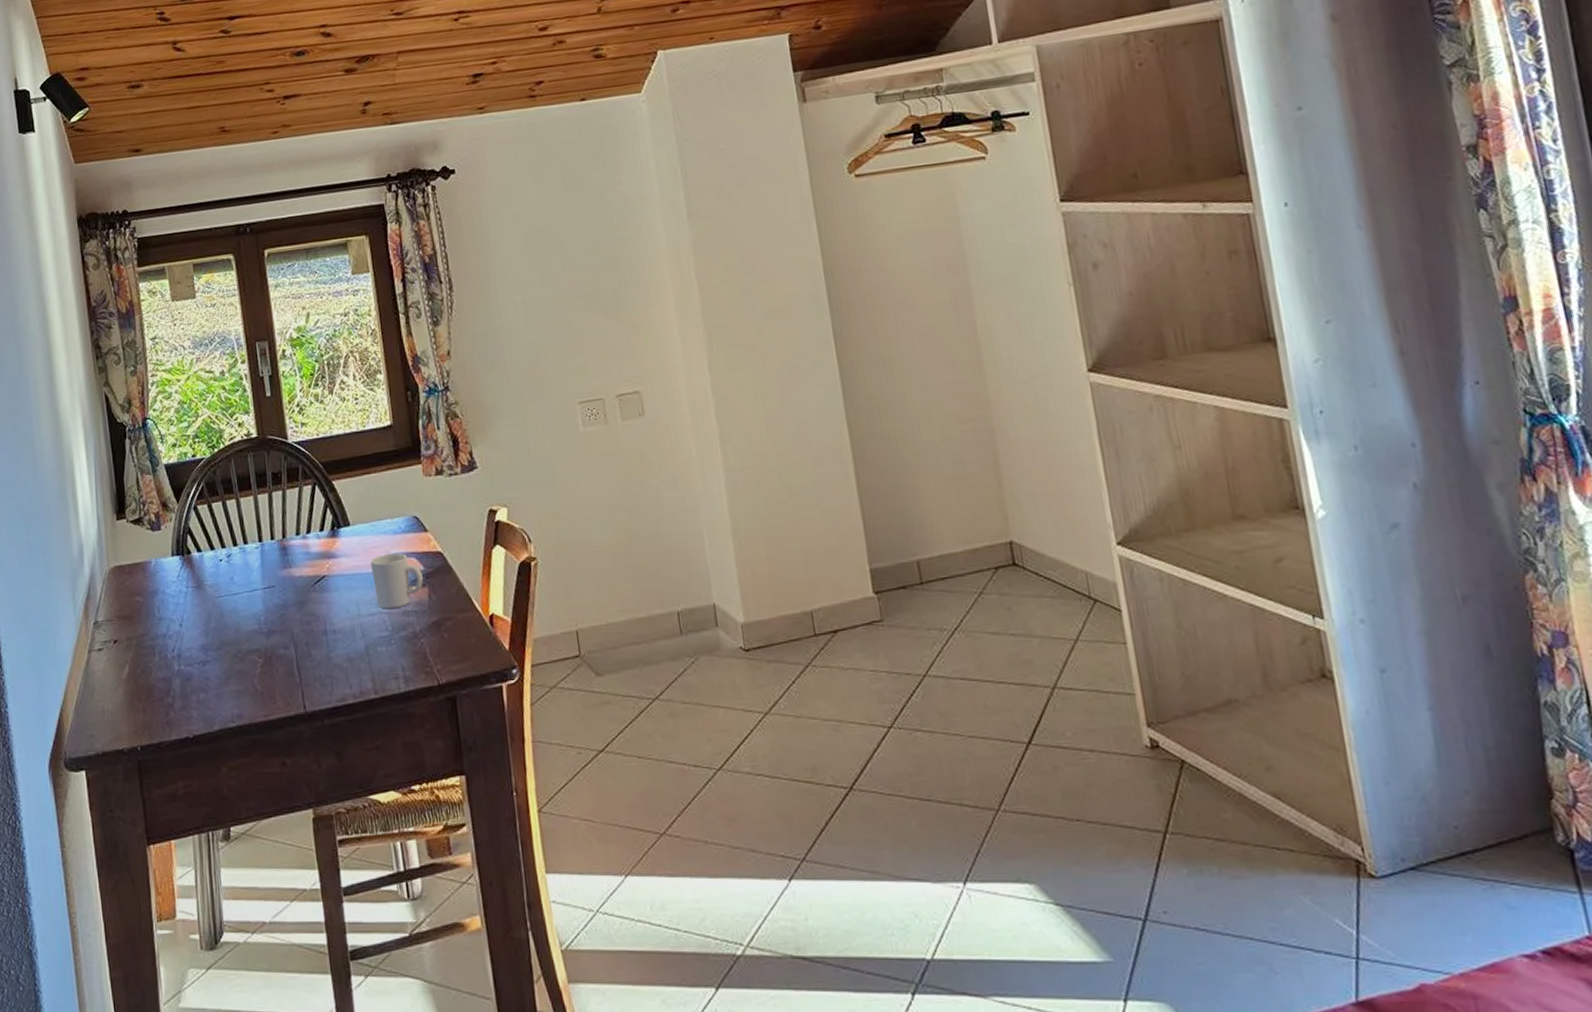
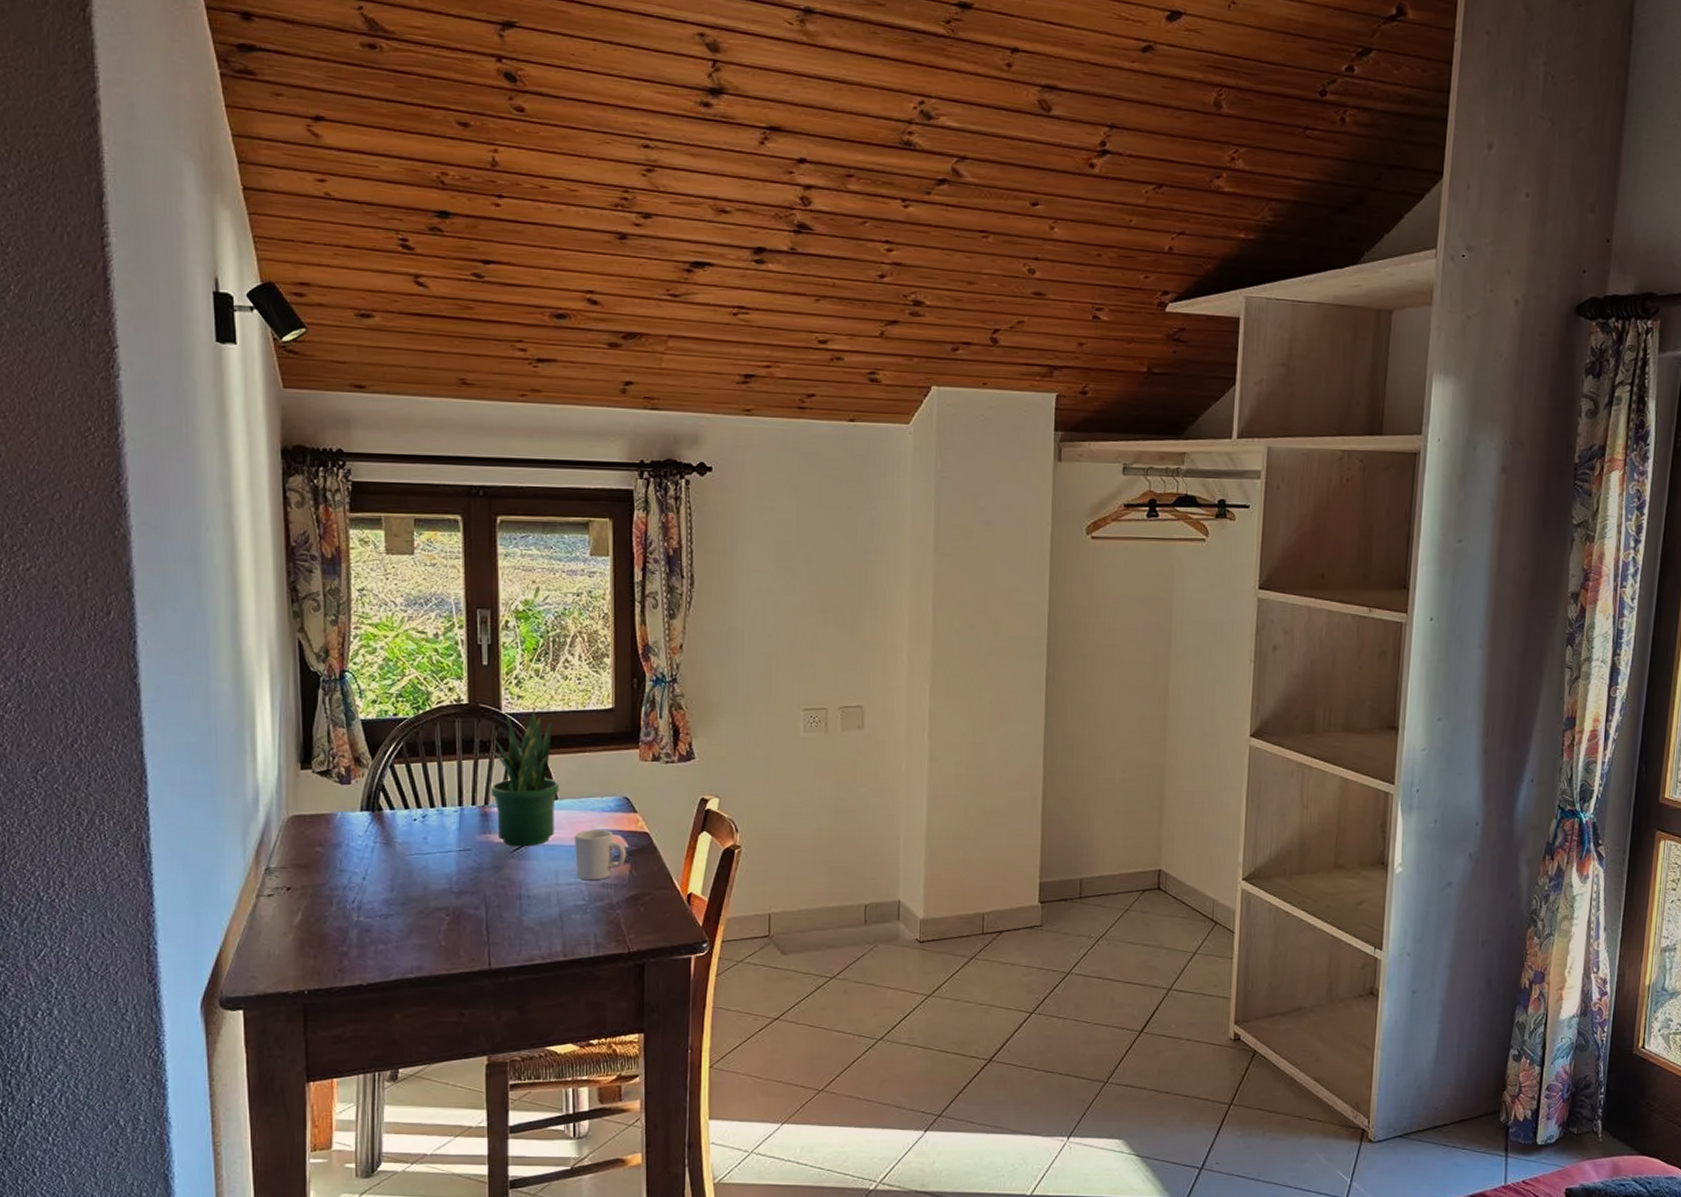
planter: none [283,435,351,579] -> present [491,709,560,846]

